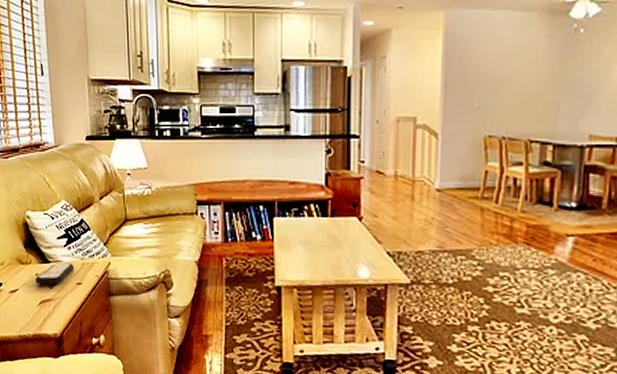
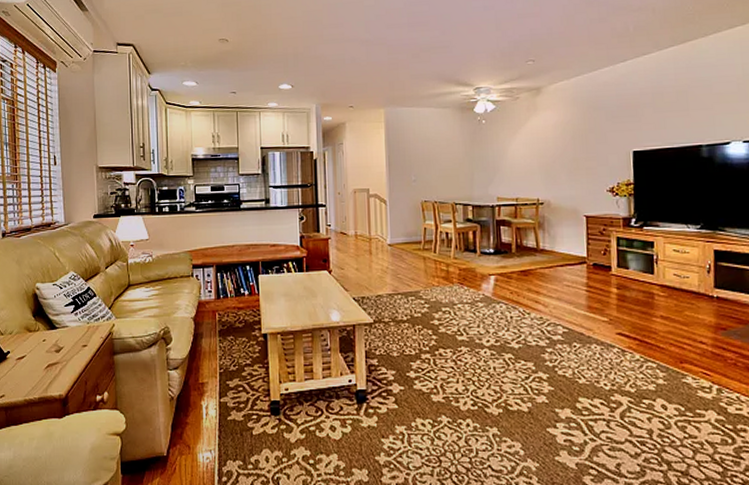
remote control: present [35,262,74,285] -> none [43,327,81,349]

